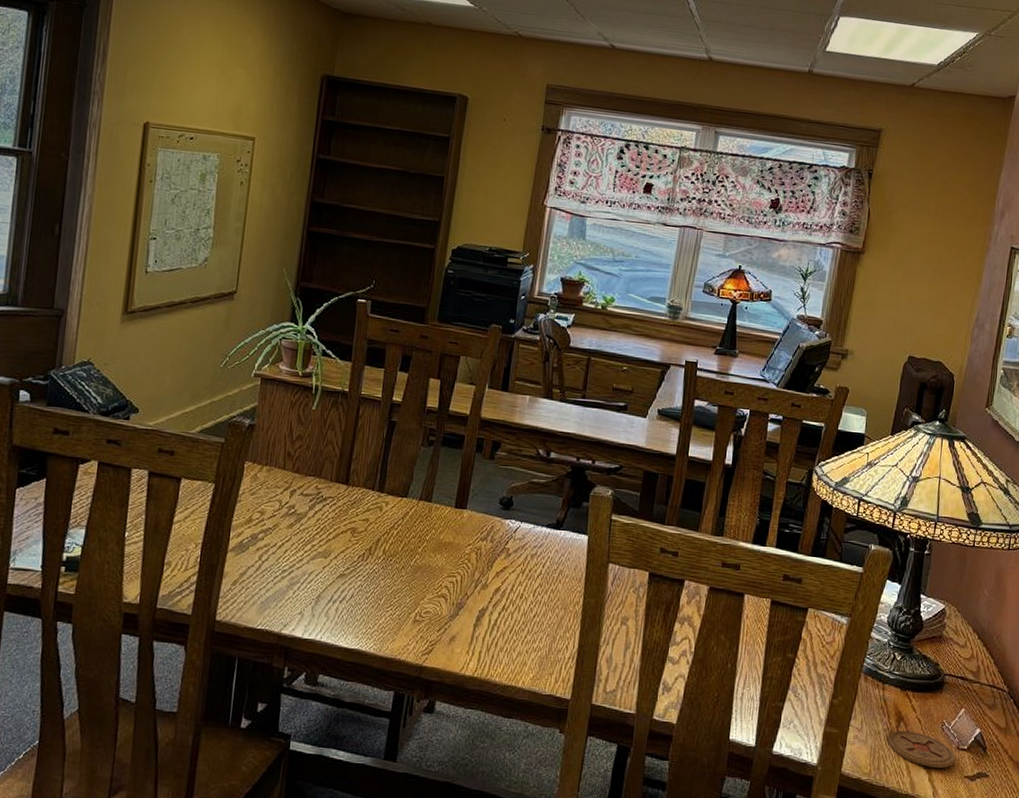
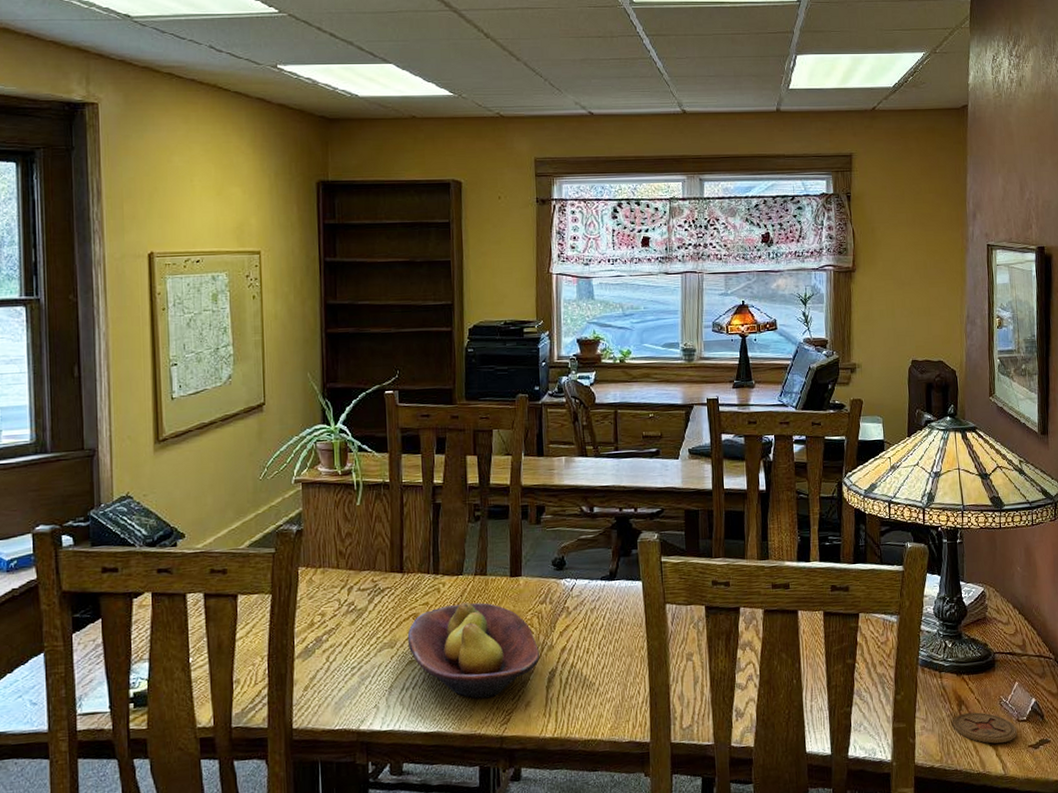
fruit bowl: none [341,524,473,625] -> present [407,601,540,699]

